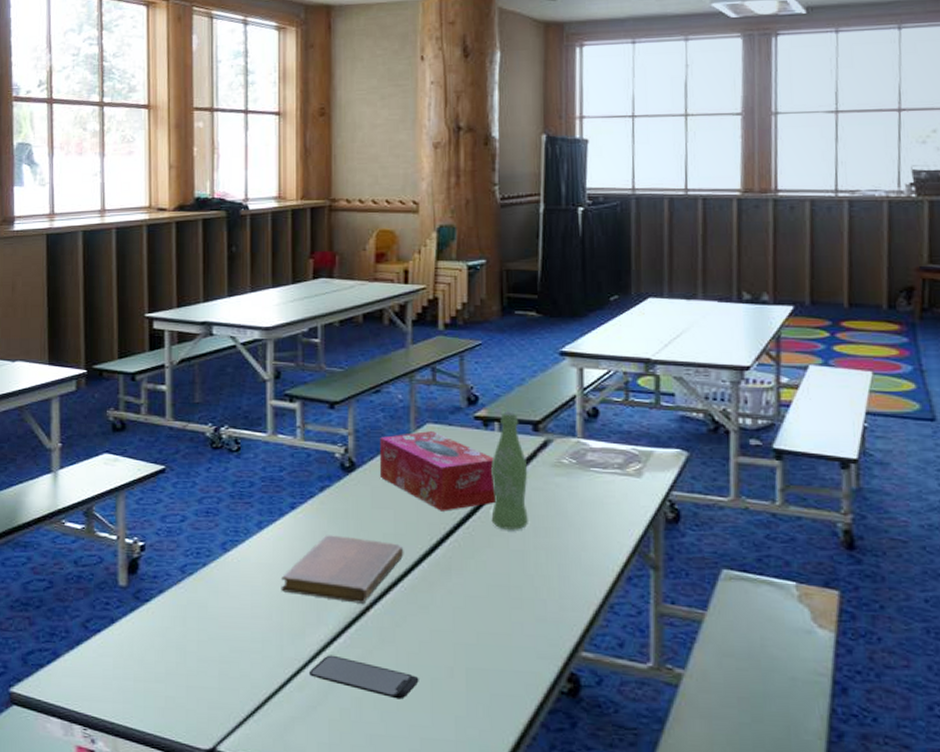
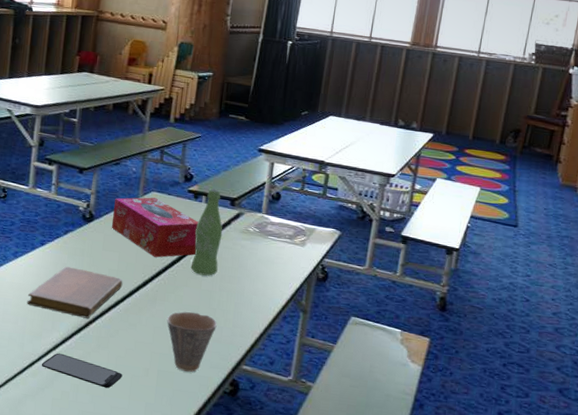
cup: none [468,582,538,667] -> present [166,311,217,372]

